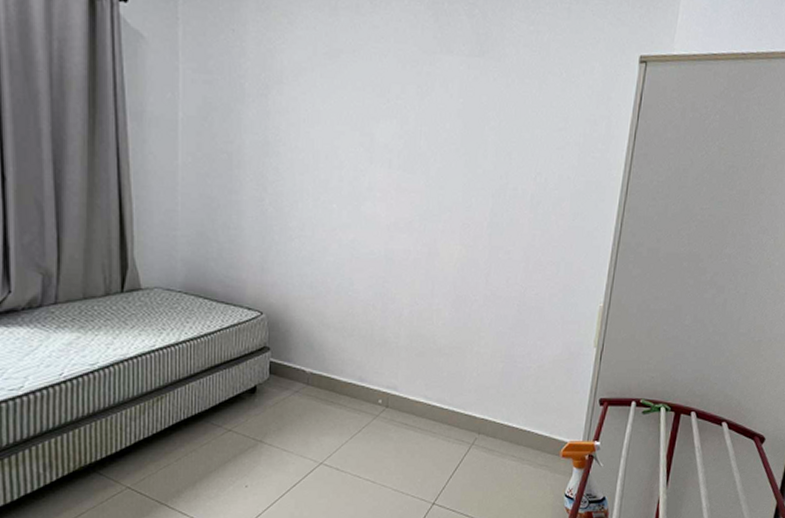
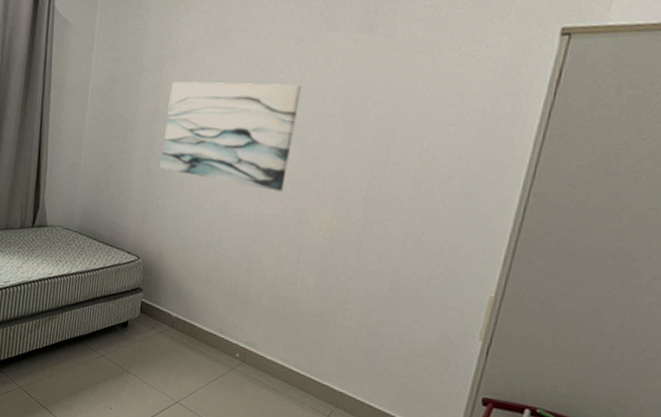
wall art: none [276,108,421,225] -> present [160,81,302,192]

